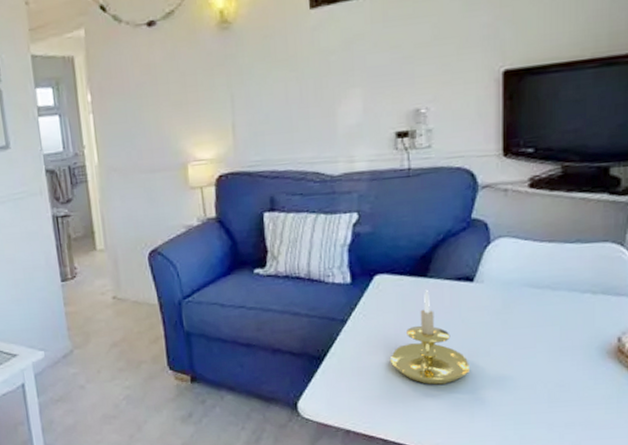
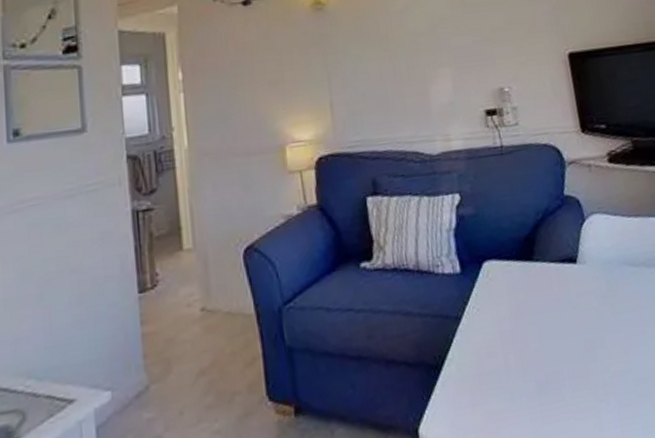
candle holder: present [390,289,470,385] -> none [509,274,589,389]

